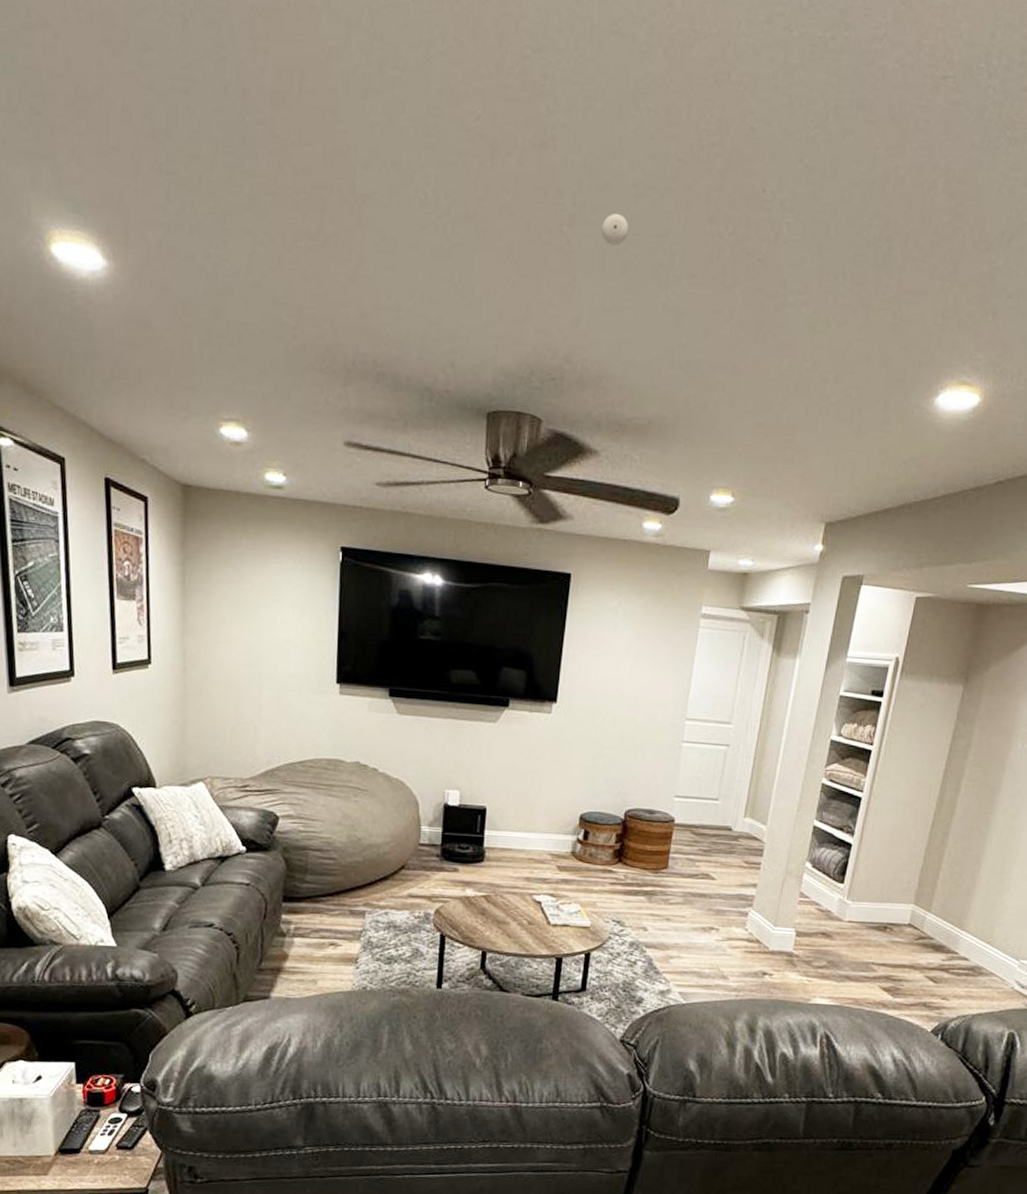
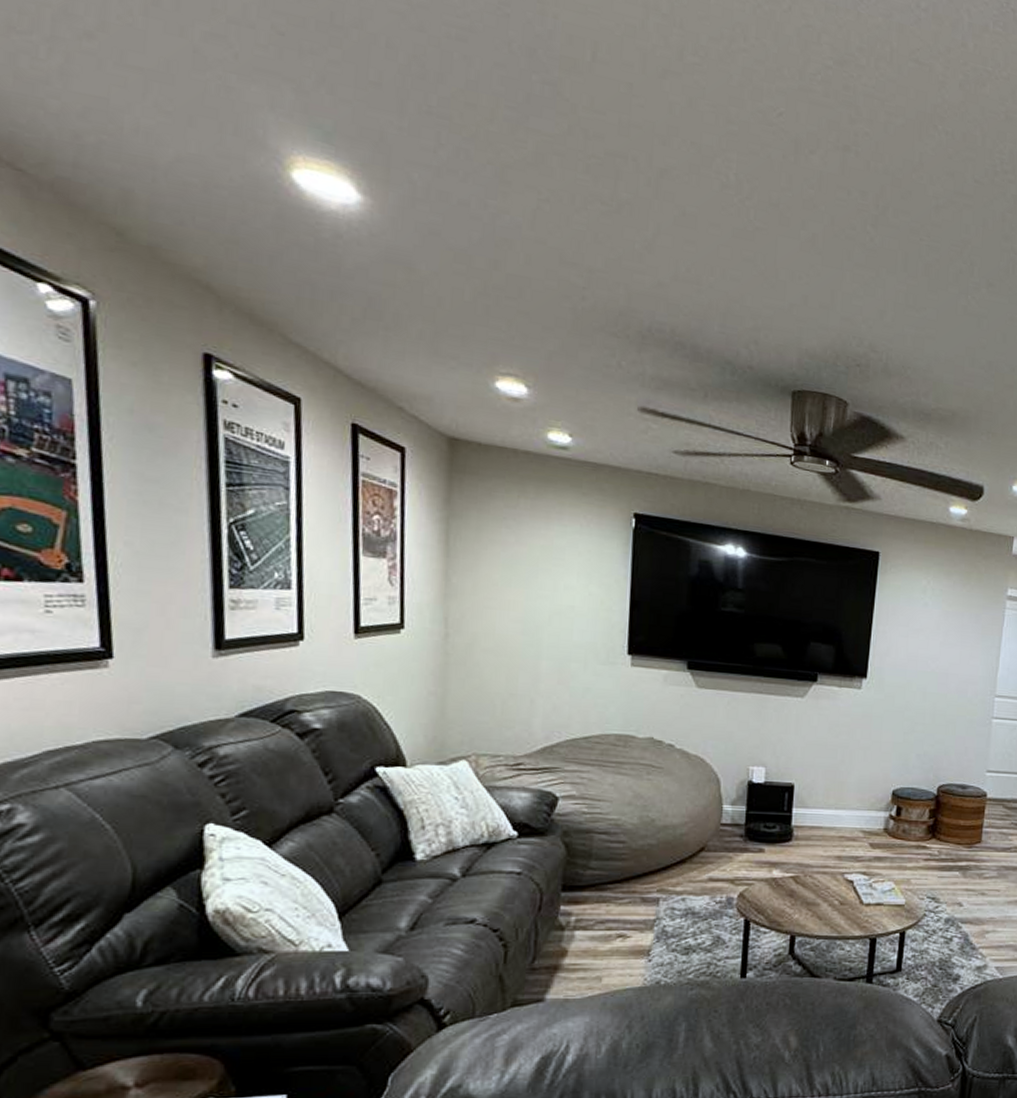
smoke detector: present [601,214,629,246] -> none [904,220,930,250]

